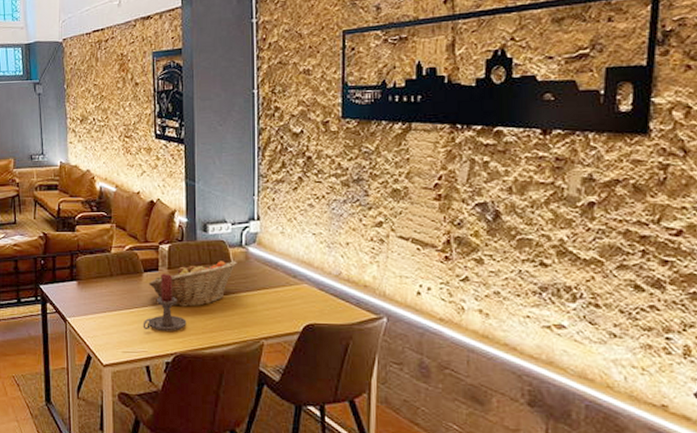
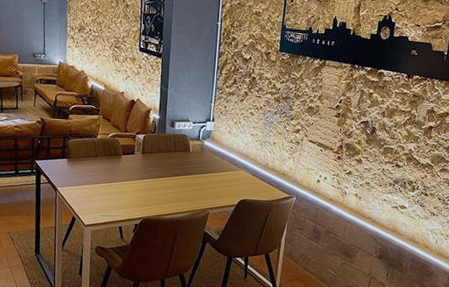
candle holder: present [143,274,187,331] -> none [119,157,153,201]
fruit basket: present [148,261,237,307] -> none [125,150,195,183]

